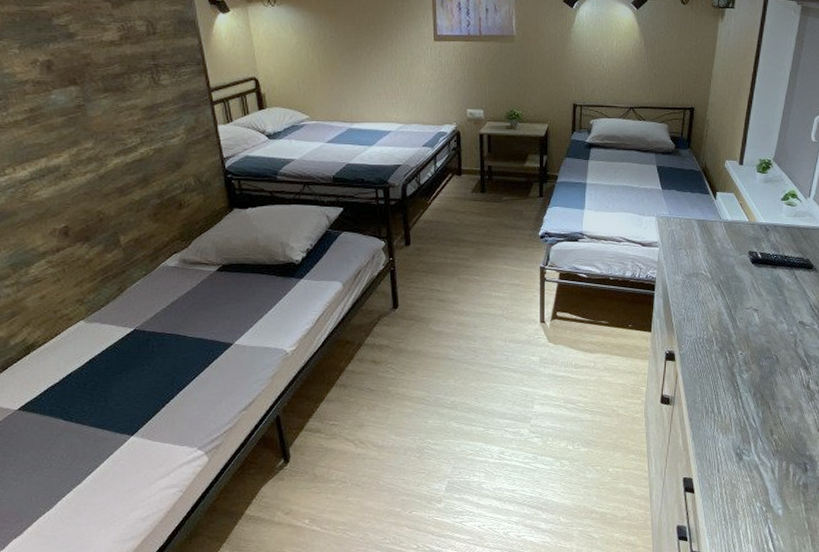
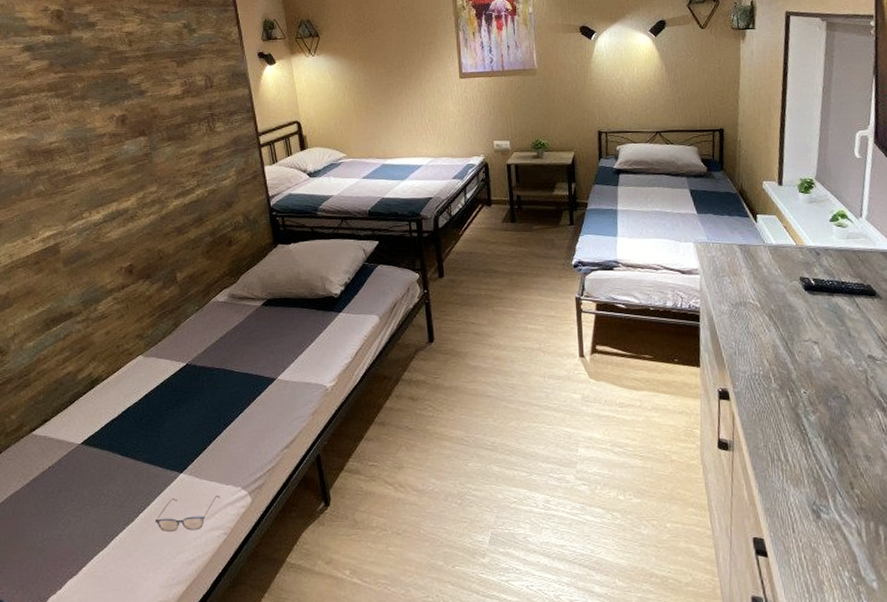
glasses: none [105,455,175,492] -> present [155,495,221,533]

